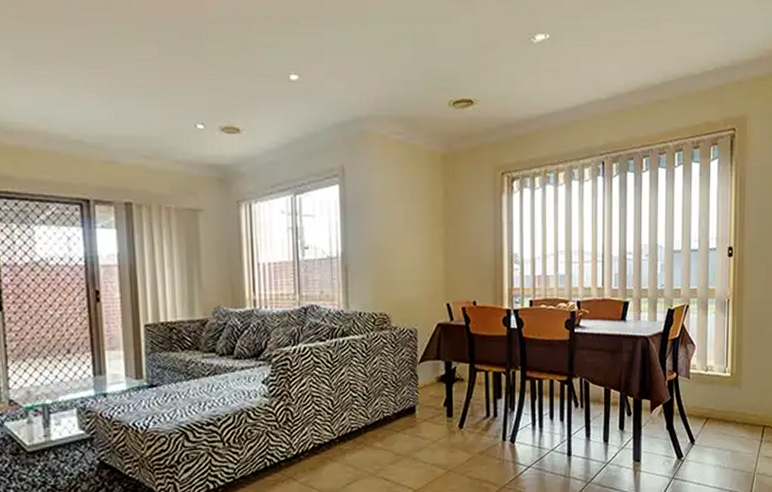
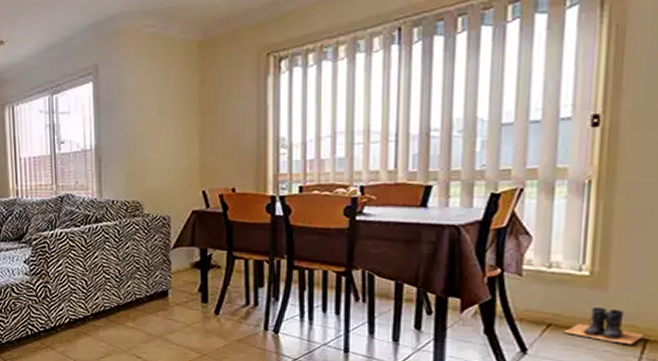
boots: none [716,401,764,431] -> present [562,306,646,345]

